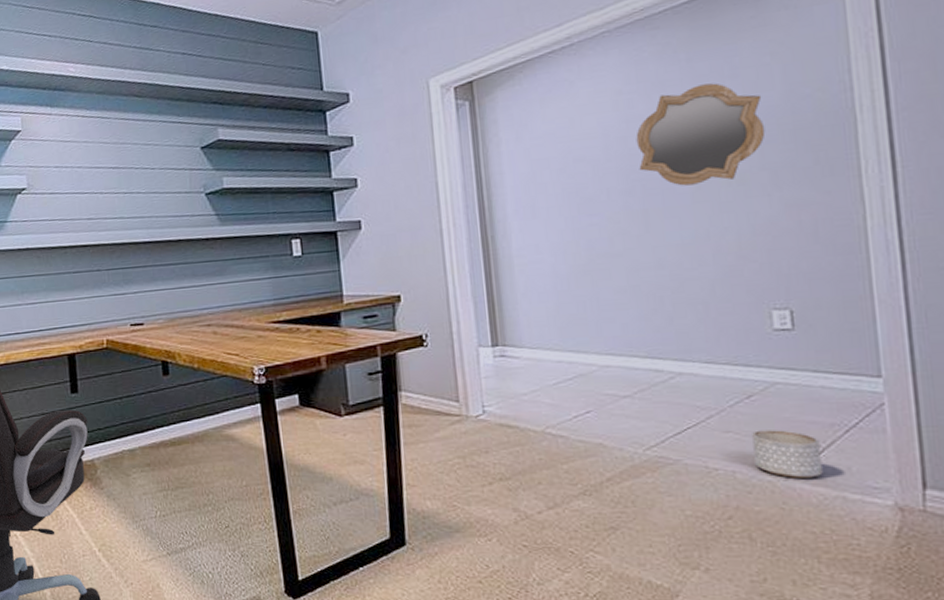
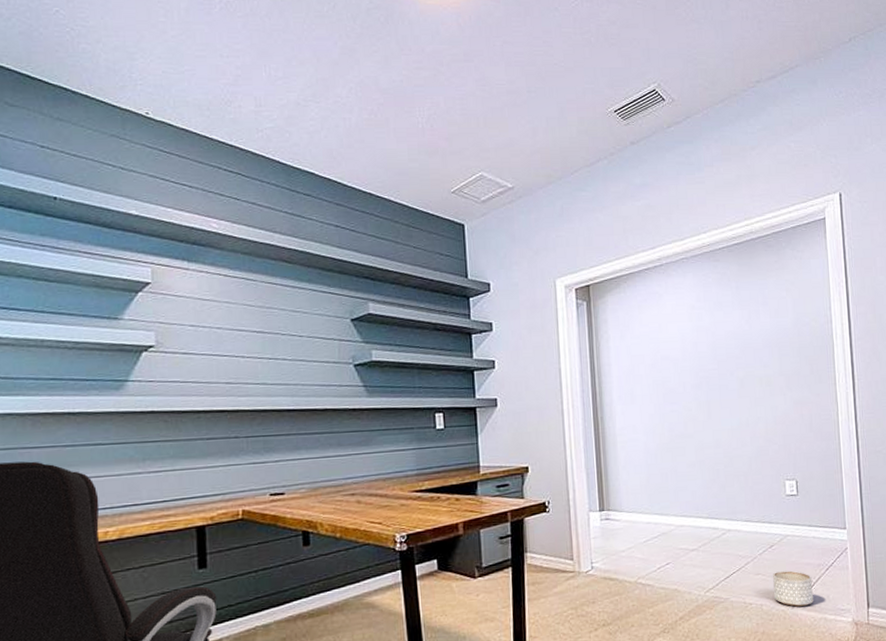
mirror: present [636,83,766,186] -> none [703,307,783,384]

